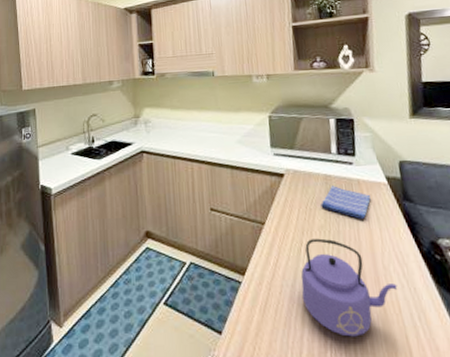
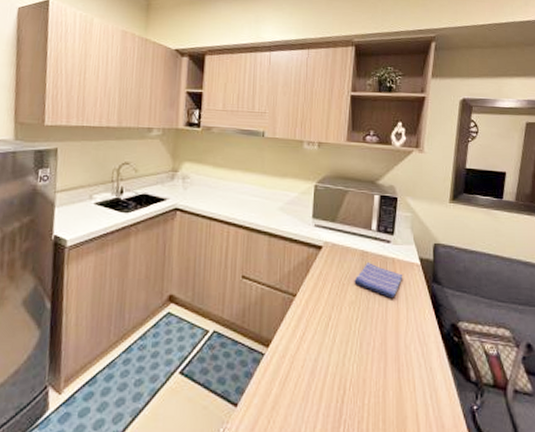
kettle: present [301,238,398,337] -> none [324,314,415,413]

